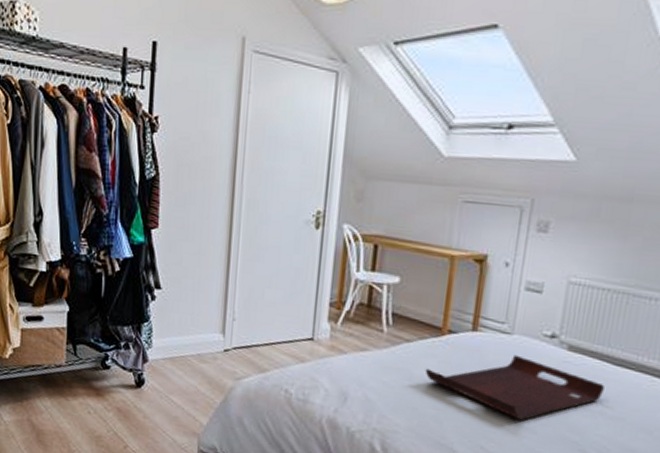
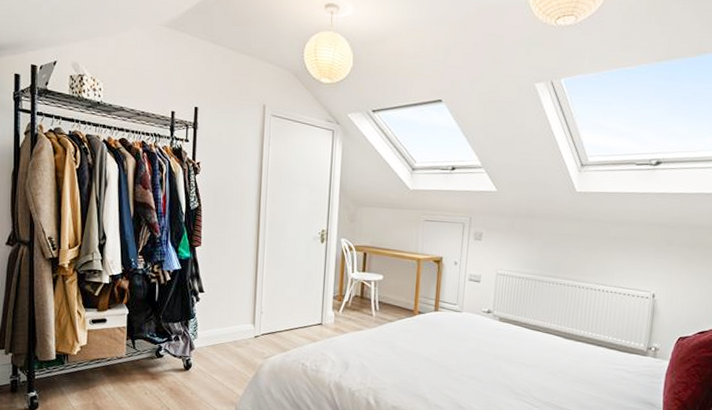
serving tray: present [425,354,604,421] -> none [403,326,524,373]

